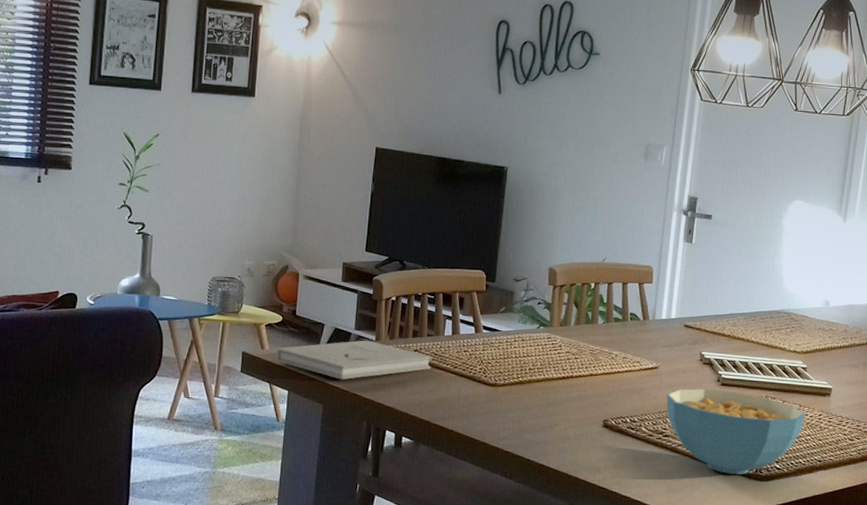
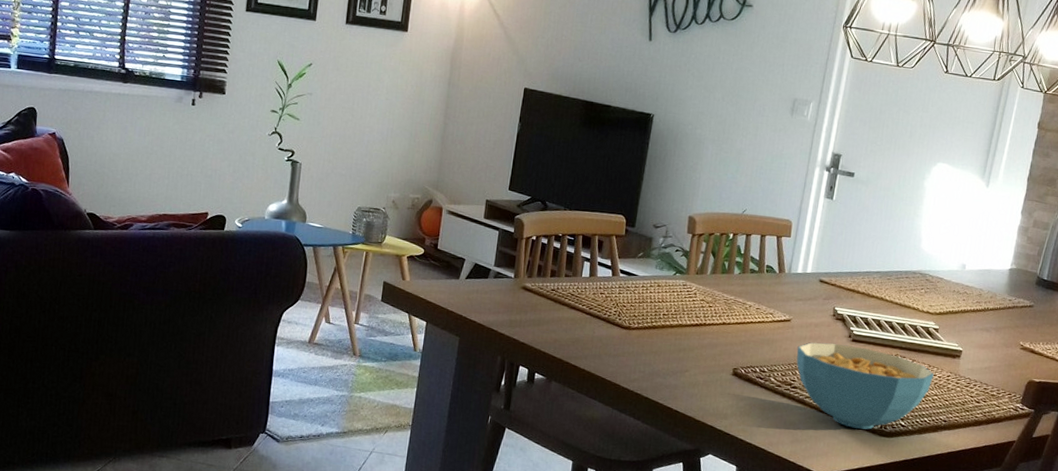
book: present [275,340,432,380] -> none [415,277,569,315]

